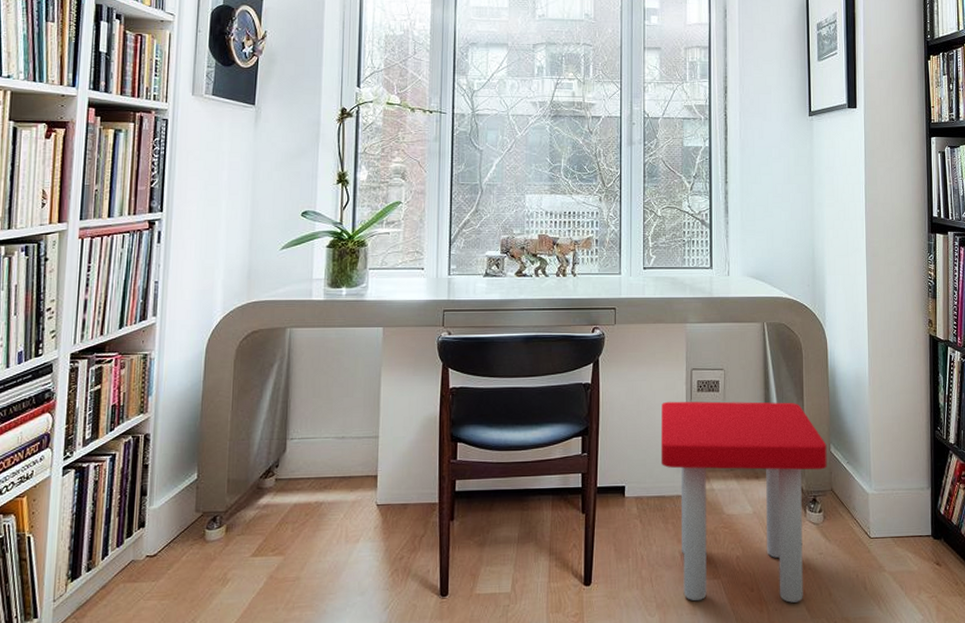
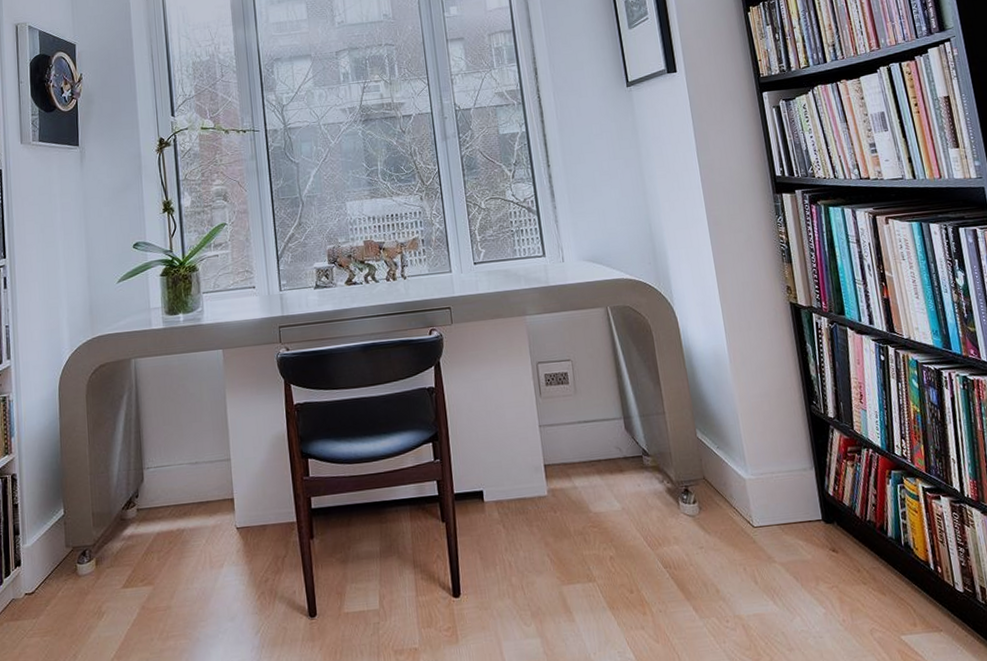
stool: present [660,401,827,603] -> none [510,388,696,608]

